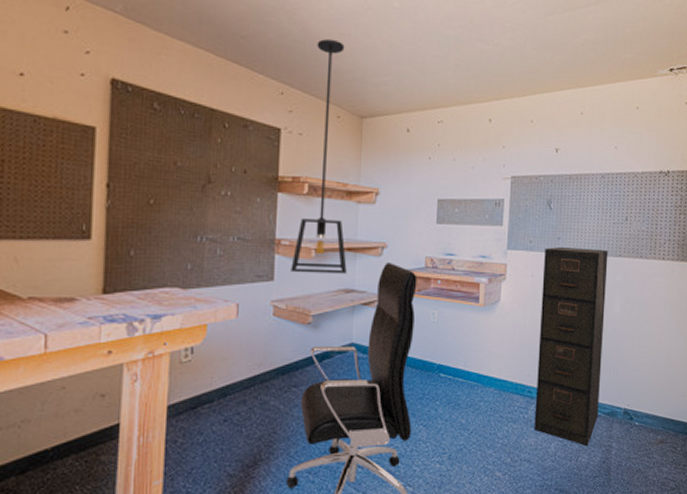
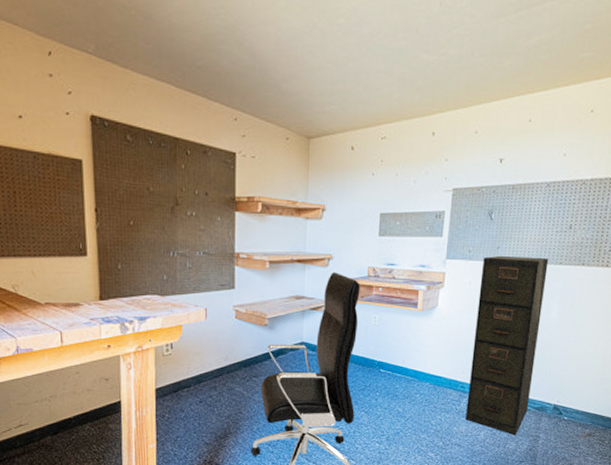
light fixture: present [290,38,347,274] -> none [249,62,297,283]

